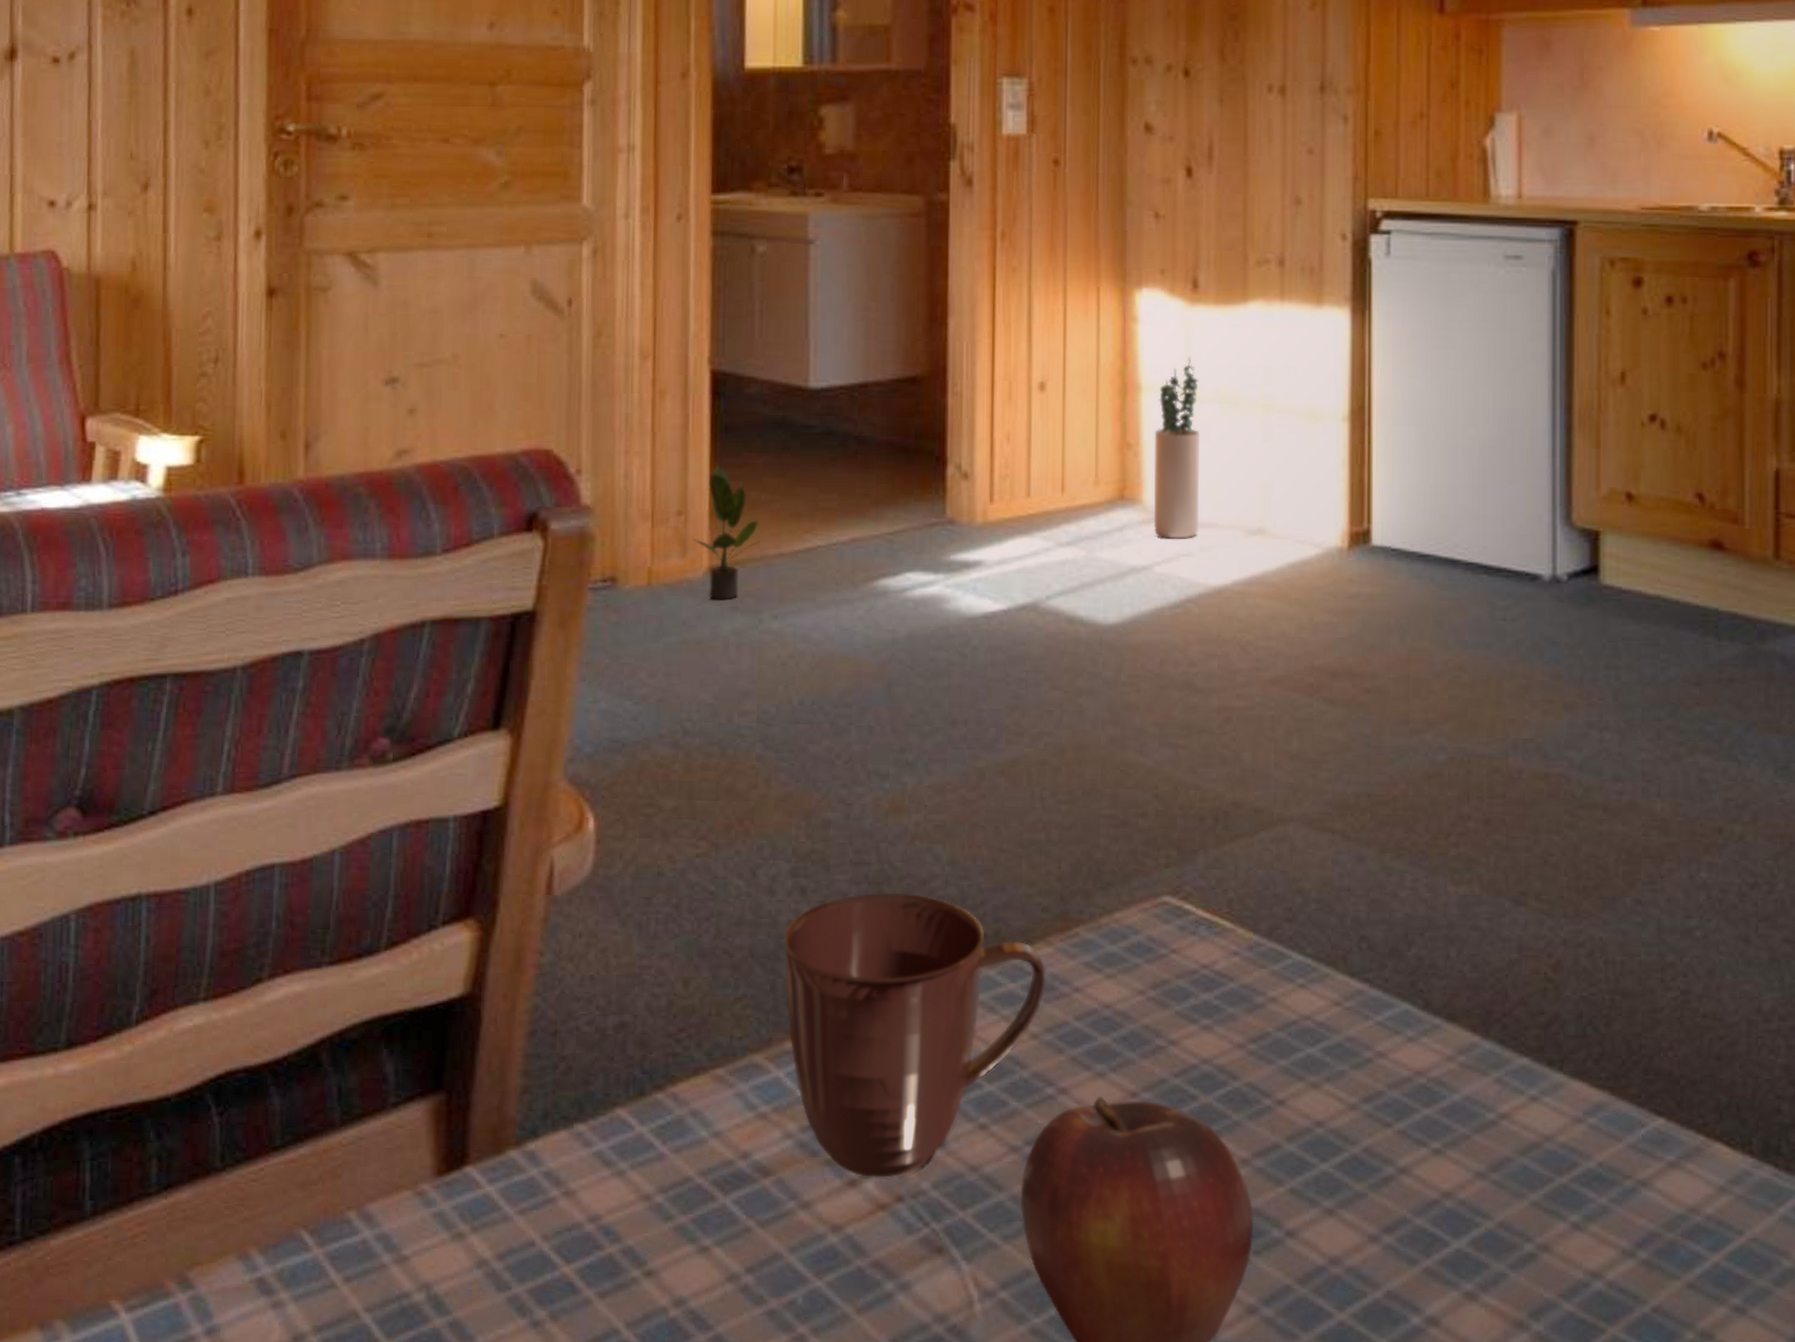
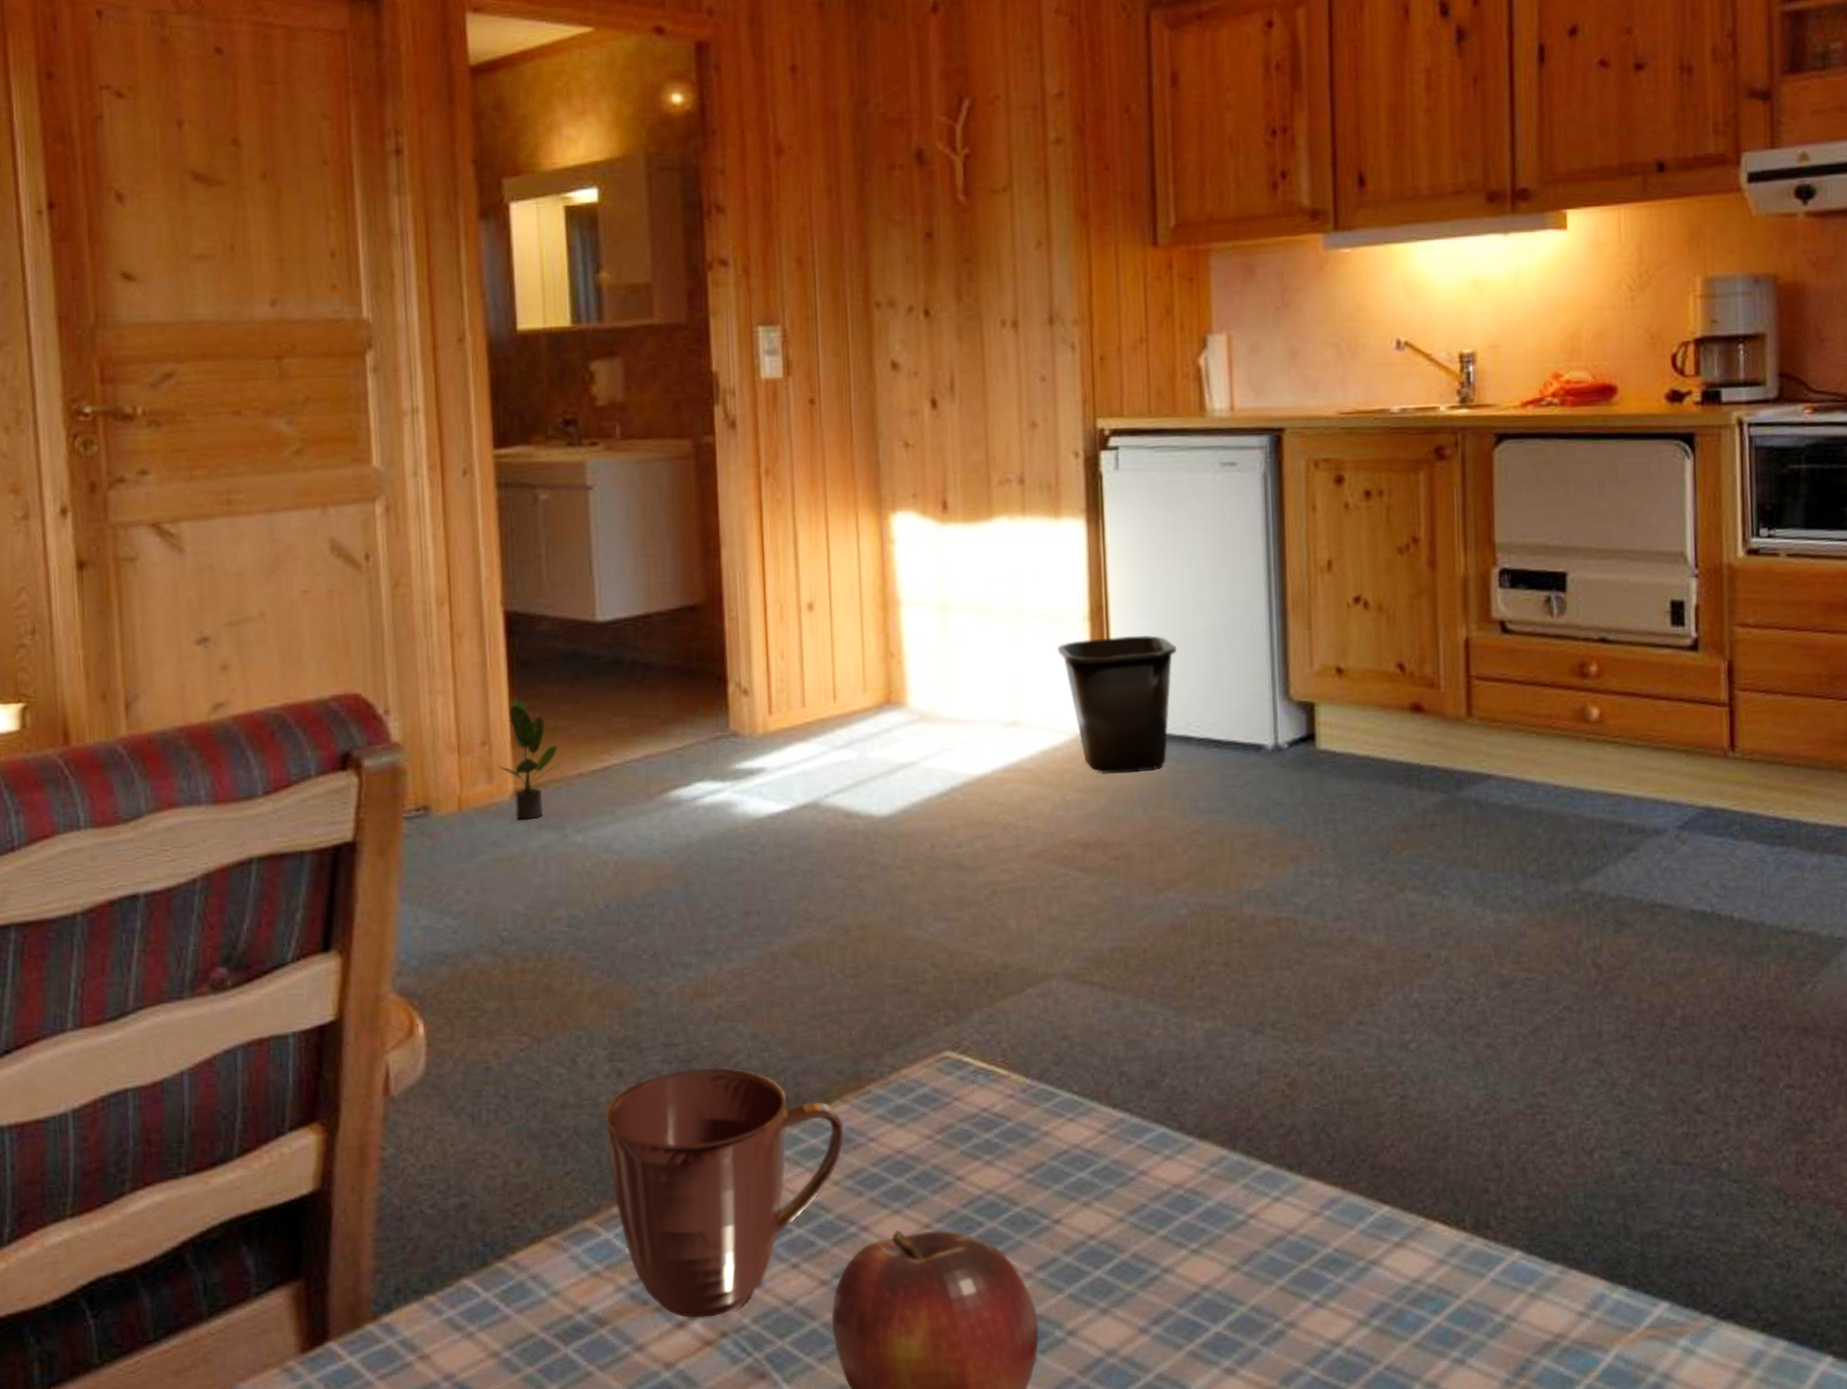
vase: present [1154,356,1200,539] -> none [914,571,960,736]
waste bin: none [1313,441,1447,594] -> present [1058,635,1177,772]

